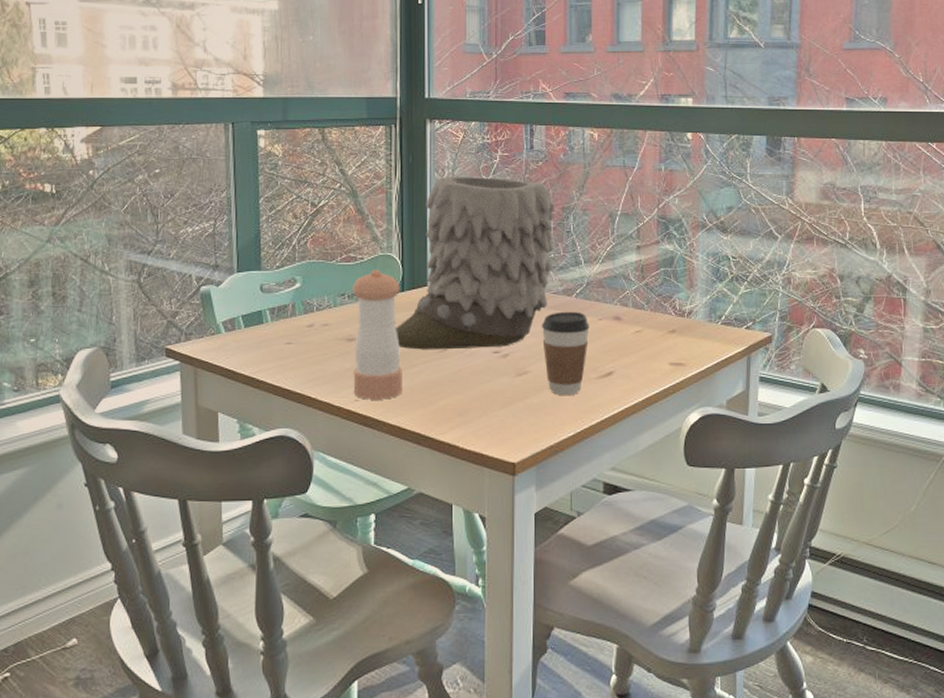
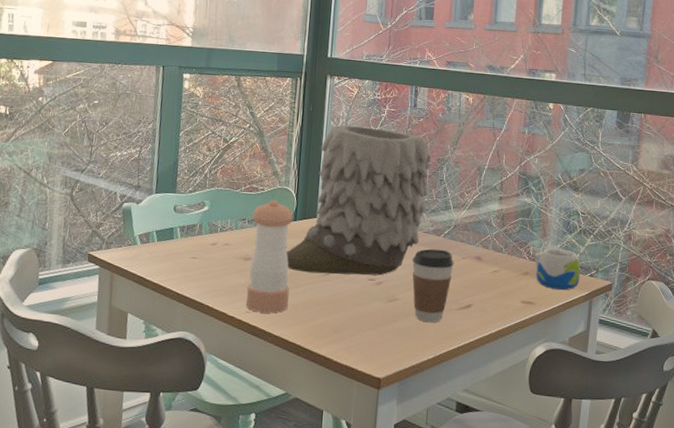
mug: none [683,296,735,348] -> present [535,244,580,291]

